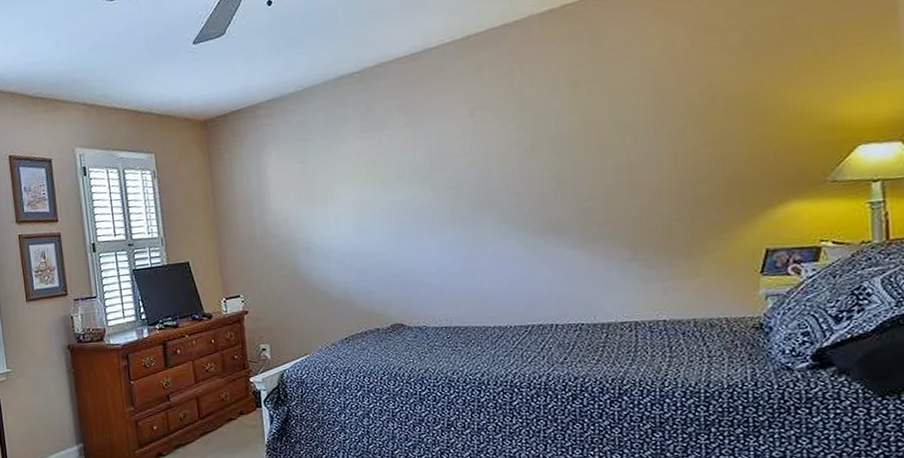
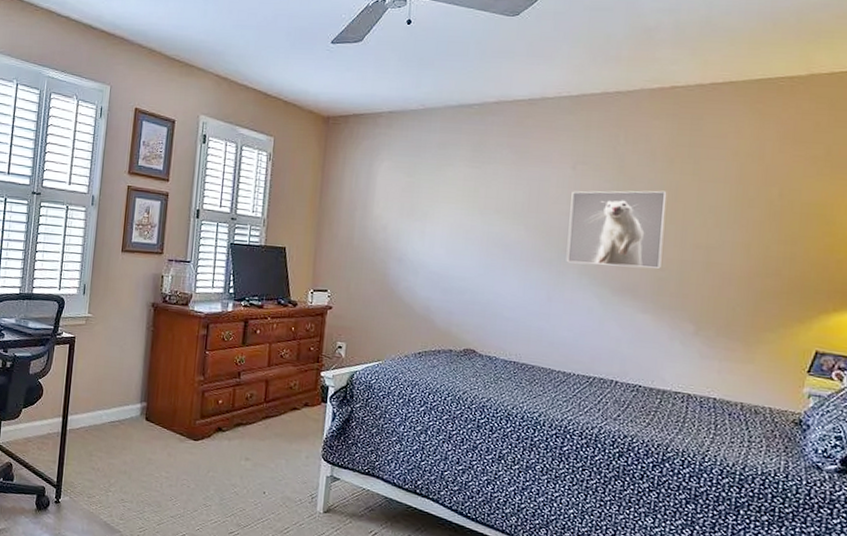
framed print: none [474,117,583,215] -> present [566,190,667,269]

